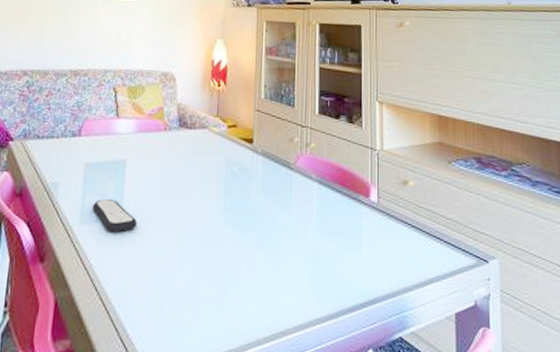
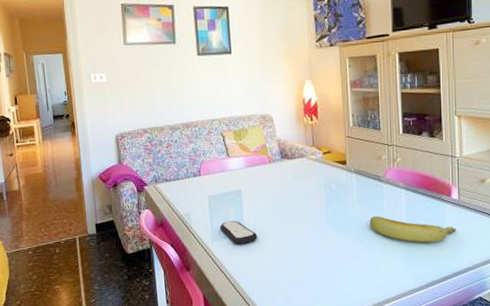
banana: none [273,212,374,256] -> present [369,215,456,243]

